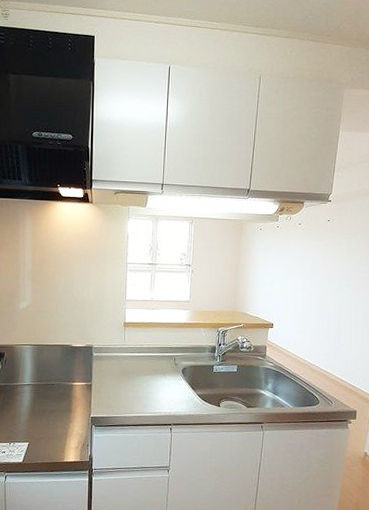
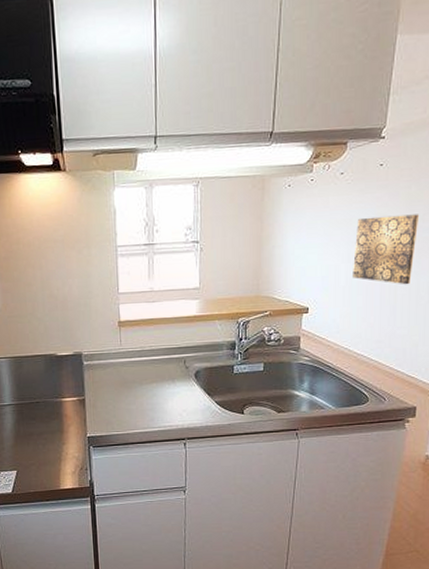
wall art: none [307,258,356,312] -> present [353,214,419,285]

